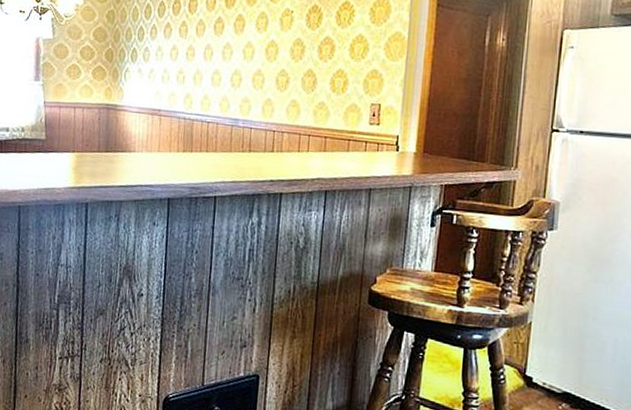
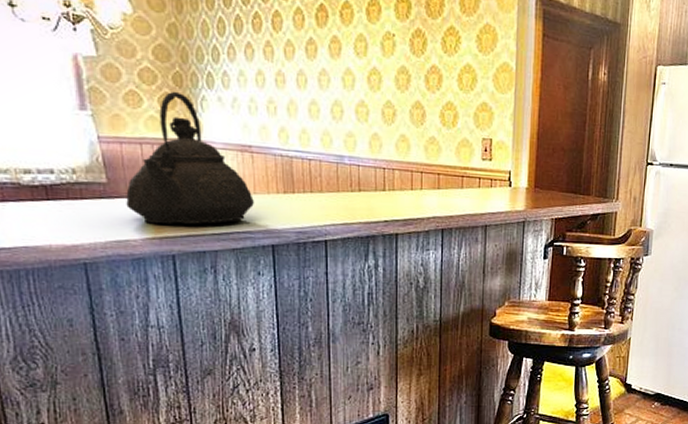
teakettle: none [57,64,157,177] -> present [126,91,254,225]

